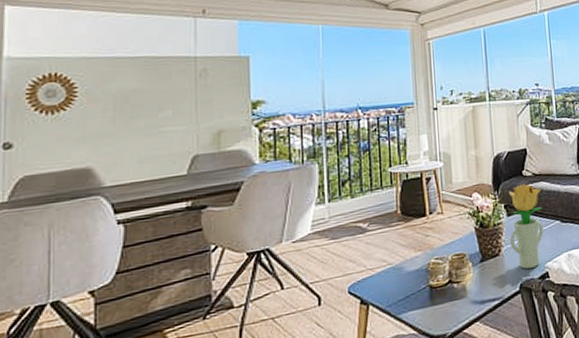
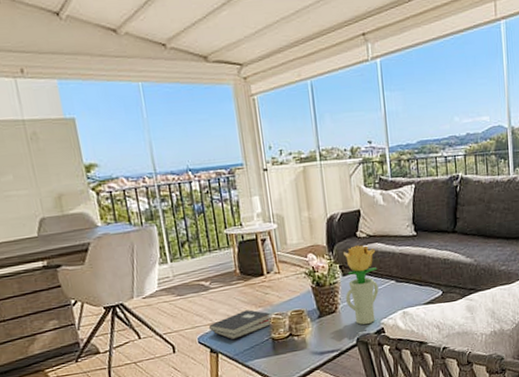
hardback book: none [362,254,432,289] -> present [209,310,272,340]

